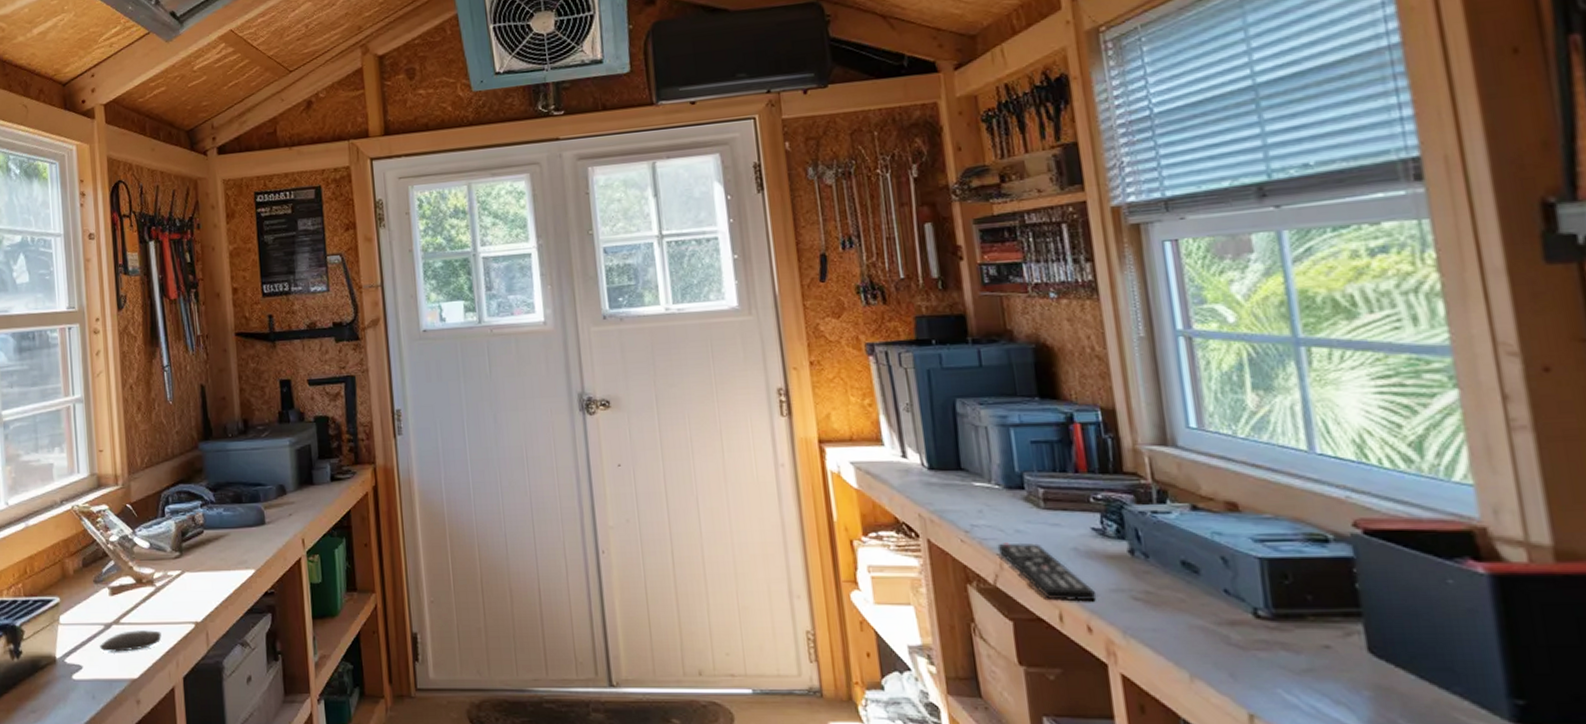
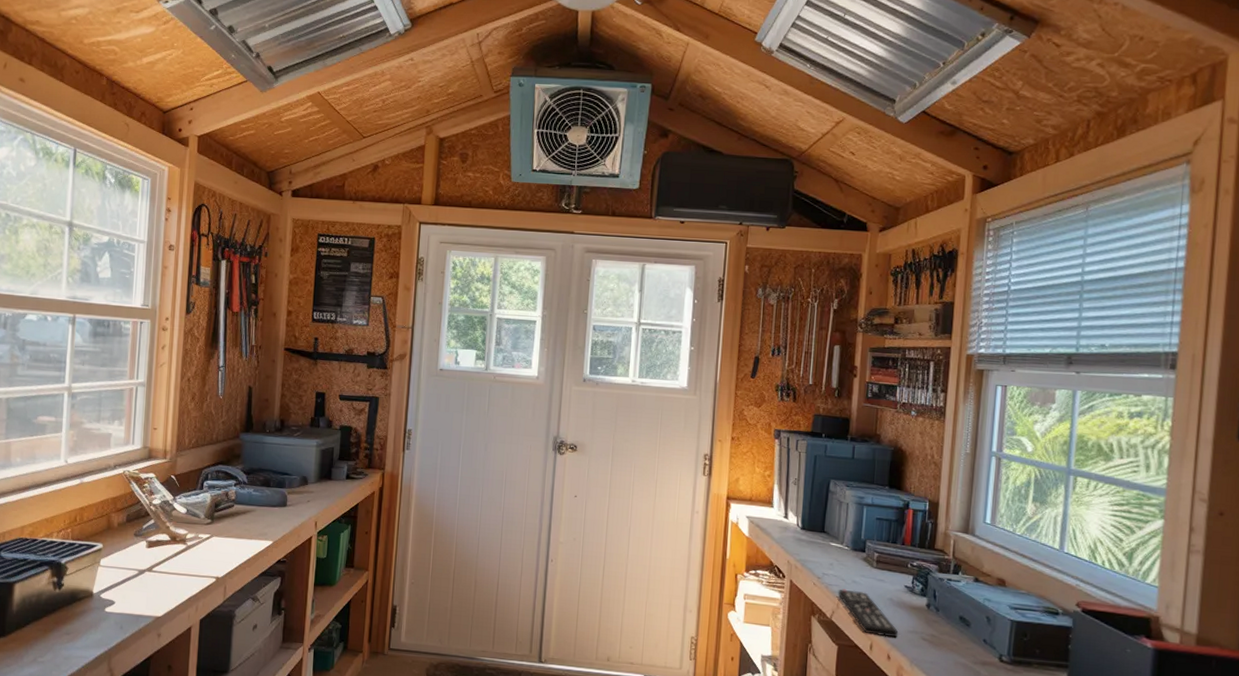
computer mouse: present [100,630,162,652] -> none [132,578,187,594]

